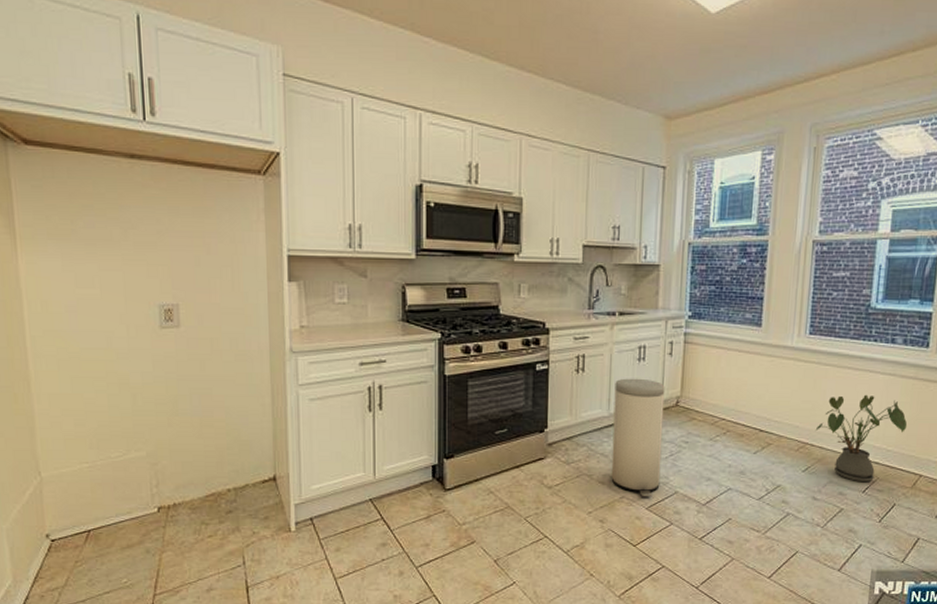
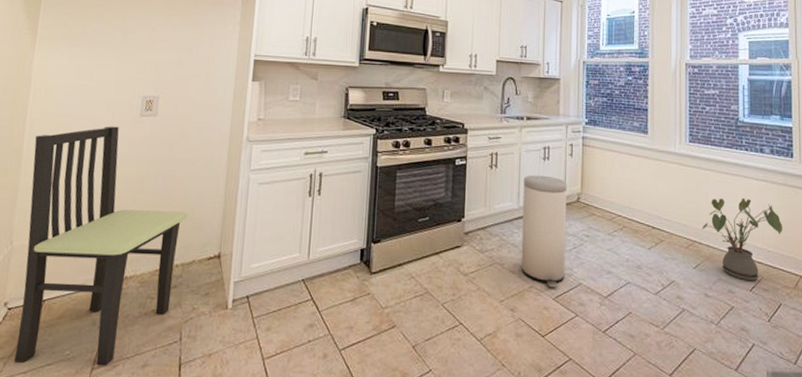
dining chair: none [40,341,234,592] -> present [14,126,188,366]

